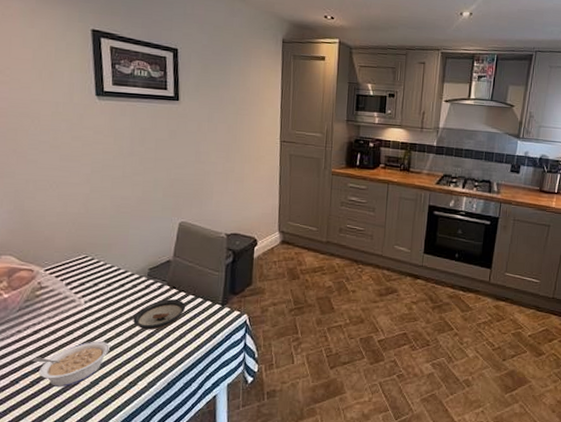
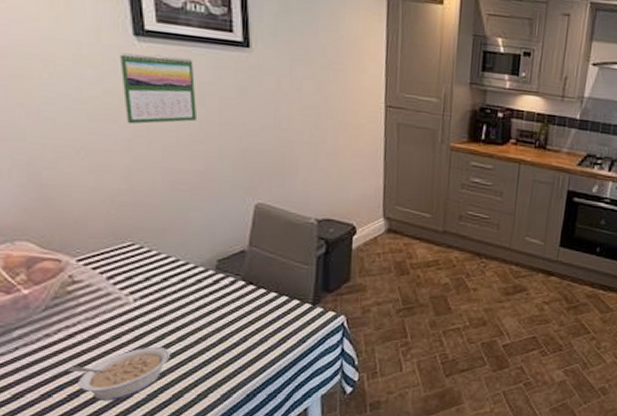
calendar: none [85,109,138,163] -> present [119,52,196,125]
saucer: present [133,299,186,330] -> none [199,297,267,334]

